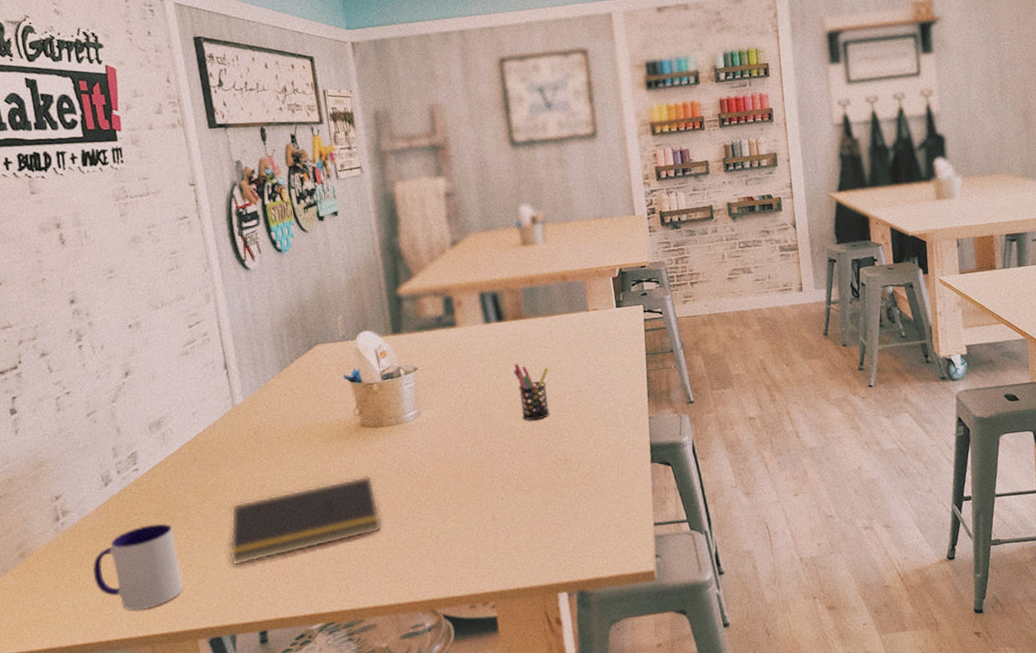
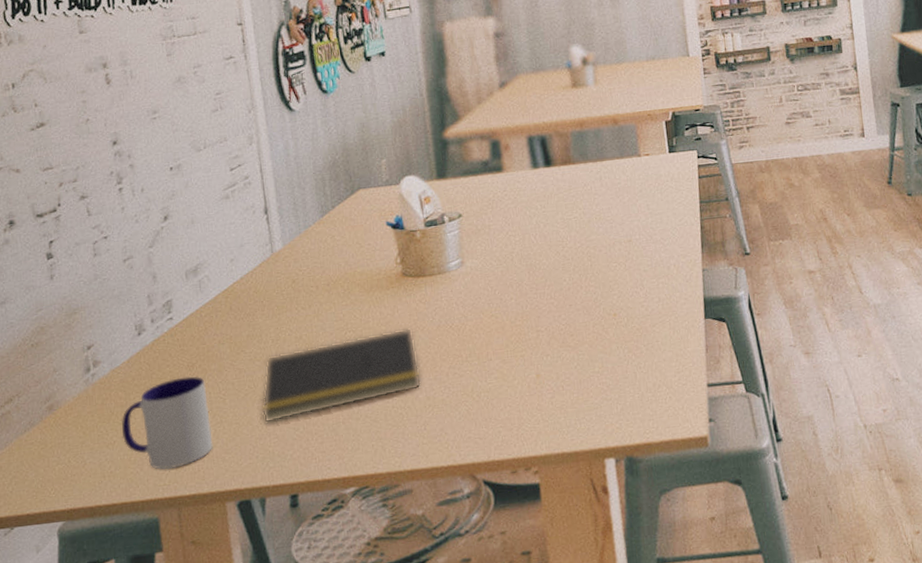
pen holder: present [514,363,550,421] -> none [561,210,598,272]

